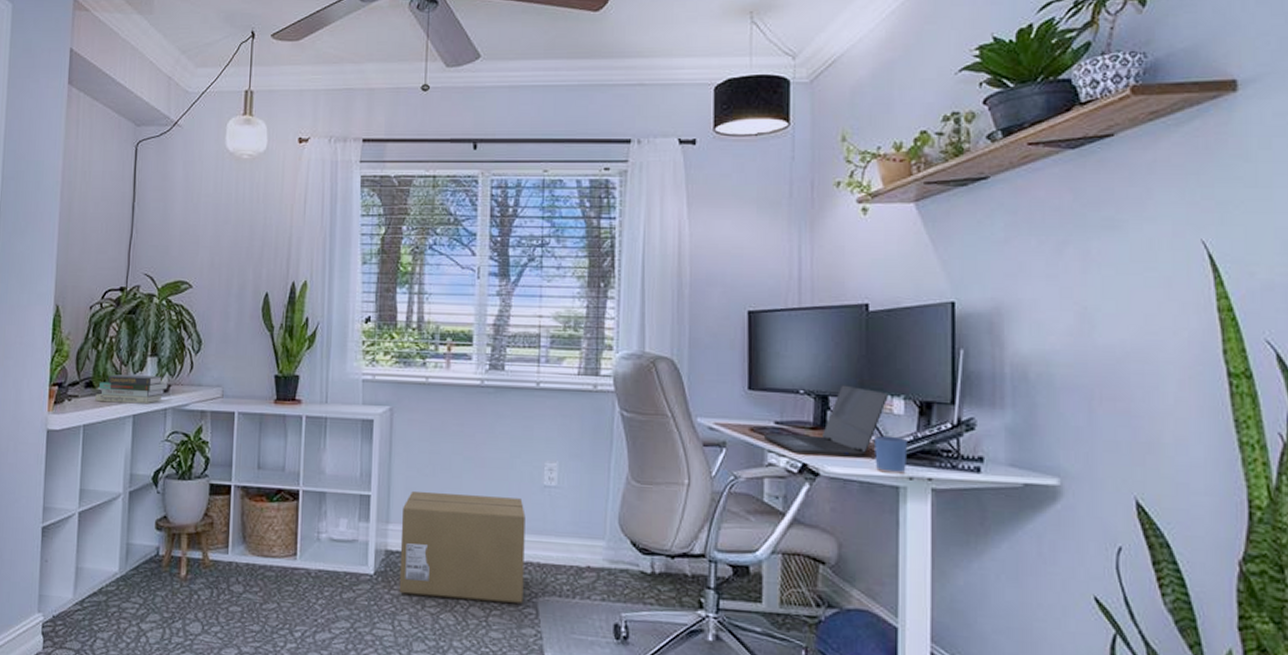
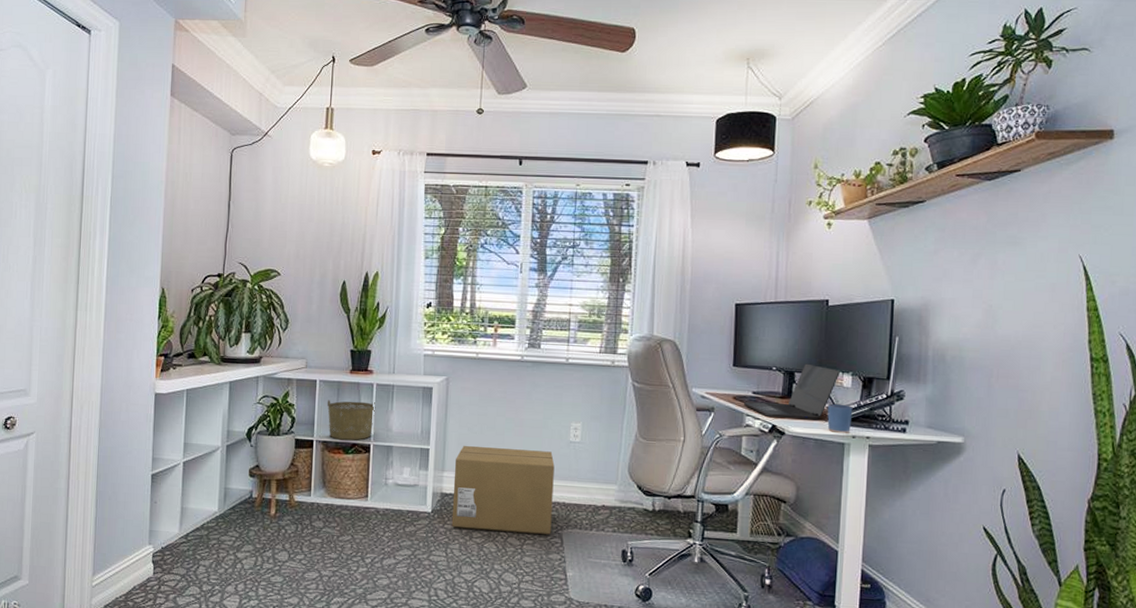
books: present [95,374,168,404] -> none [197,347,260,372]
basket: none [247,436,306,486] -> present [327,399,376,441]

